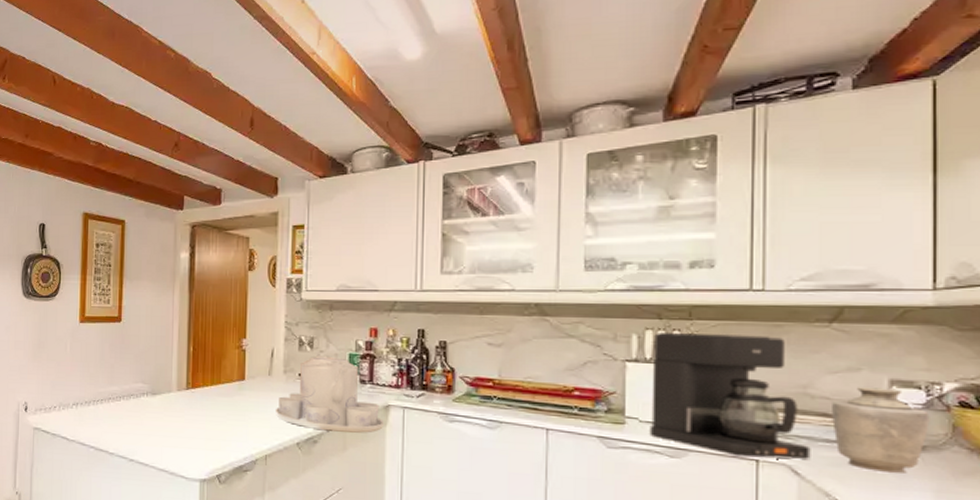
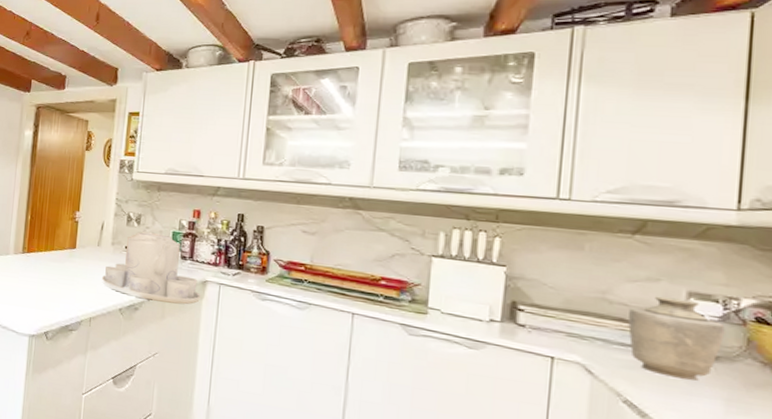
coffee maker: present [649,333,811,460] -> none [450,232,606,360]

